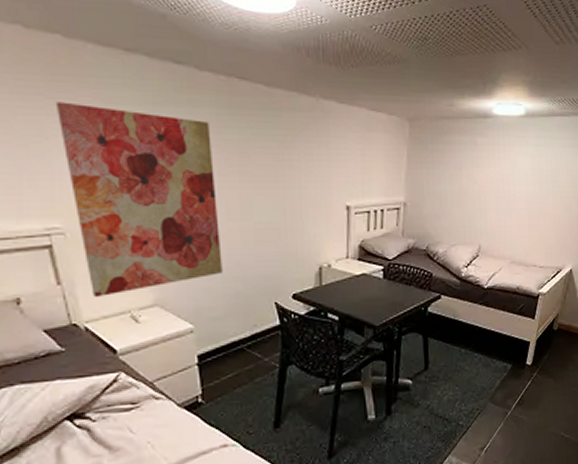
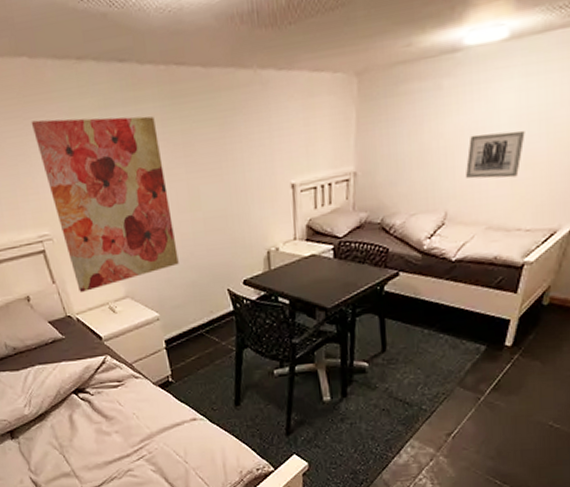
wall art: none [494,185,538,223] -> present [465,130,525,179]

